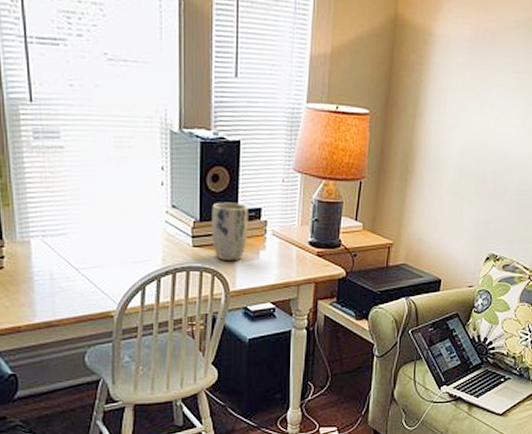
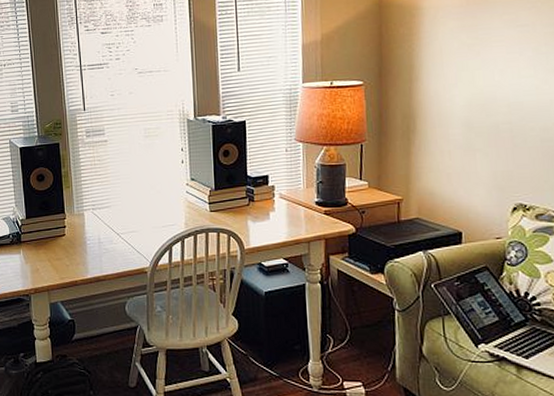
plant pot: present [212,202,249,260] -> none [225,172,258,222]

